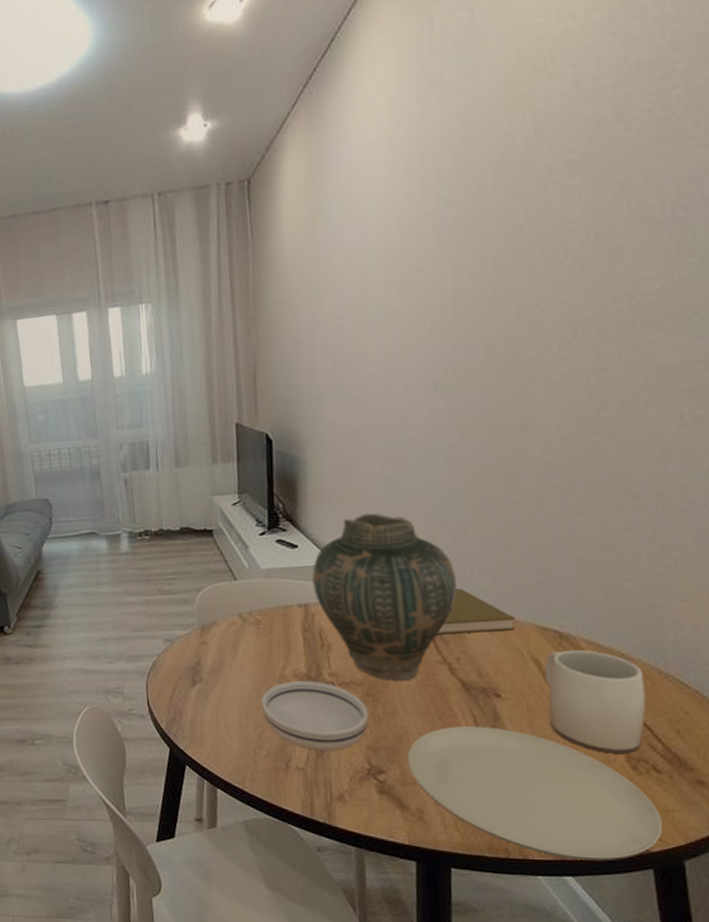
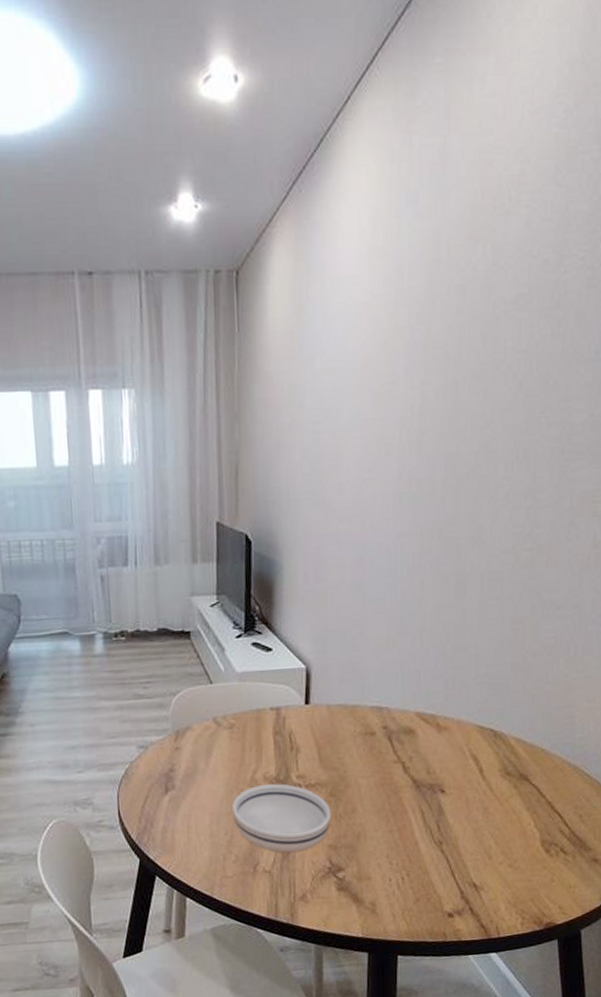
vase: present [312,513,457,681] -> none [284,617,413,781]
plate: present [407,726,663,860] -> none [364,820,567,938]
book: present [436,587,516,635] -> none [393,690,460,736]
mug: present [543,649,647,754] -> none [480,746,559,840]

